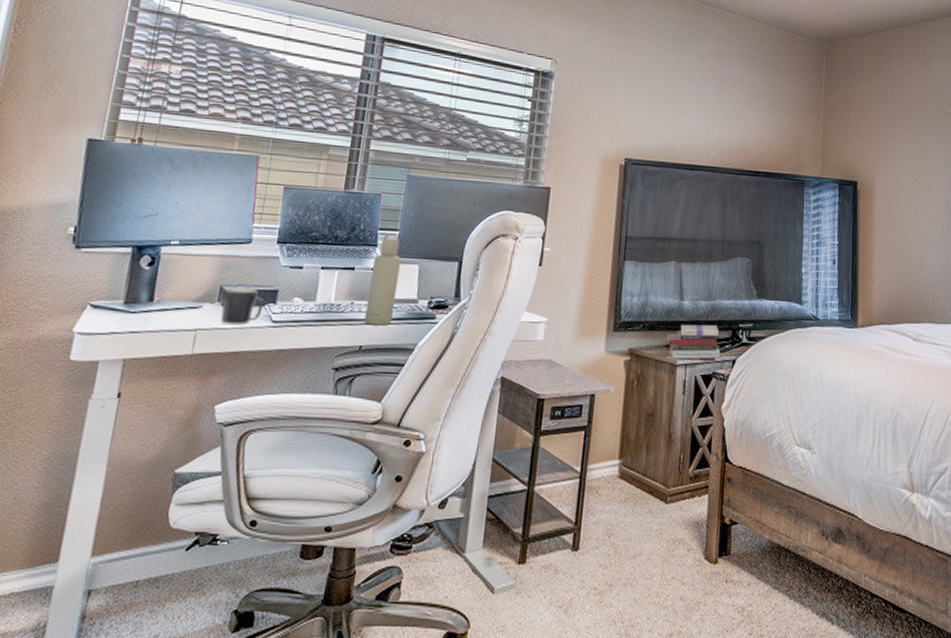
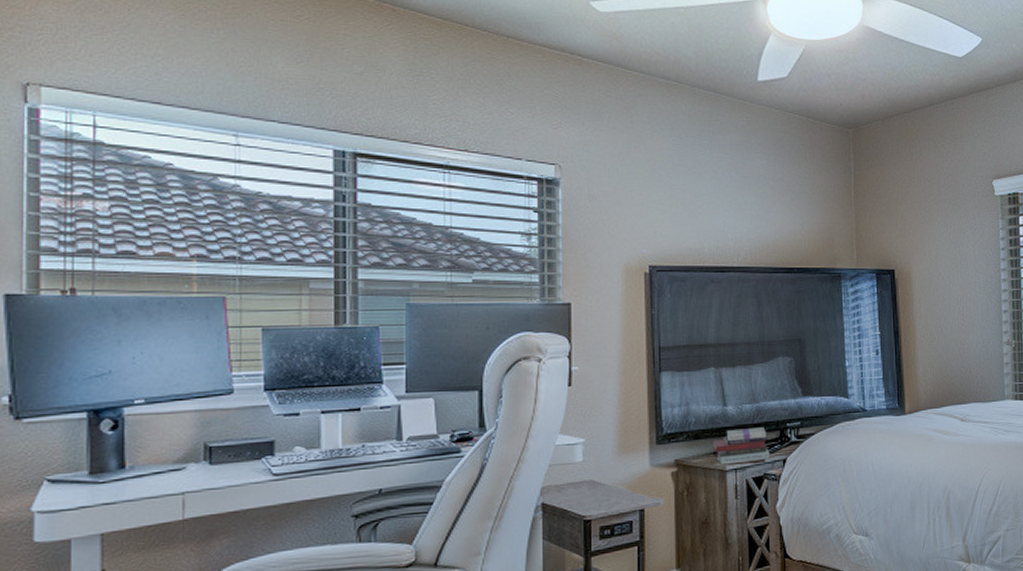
mug: present [220,288,264,327] -> none [209,443,260,486]
bottle: present [364,233,401,326] -> none [380,367,413,467]

